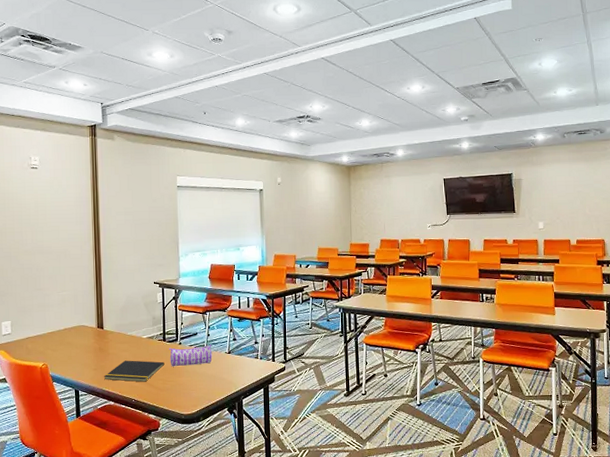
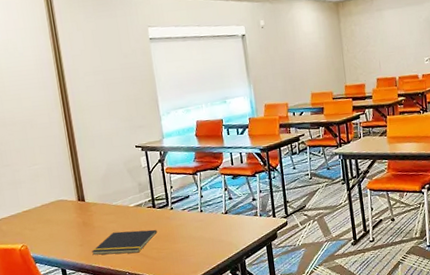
pencil case: present [168,344,212,367] -> none [159,206,208,234]

